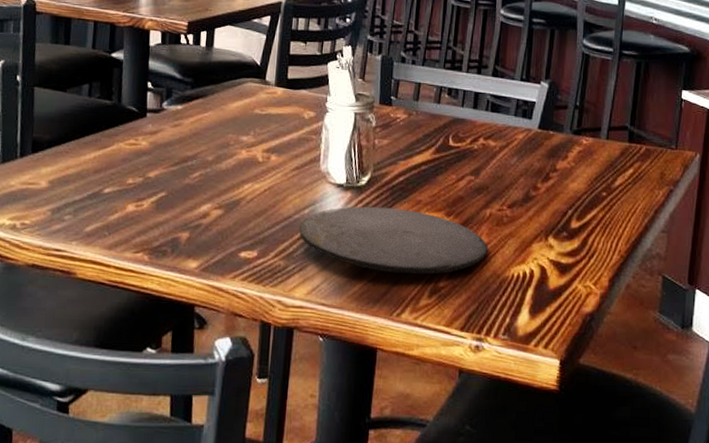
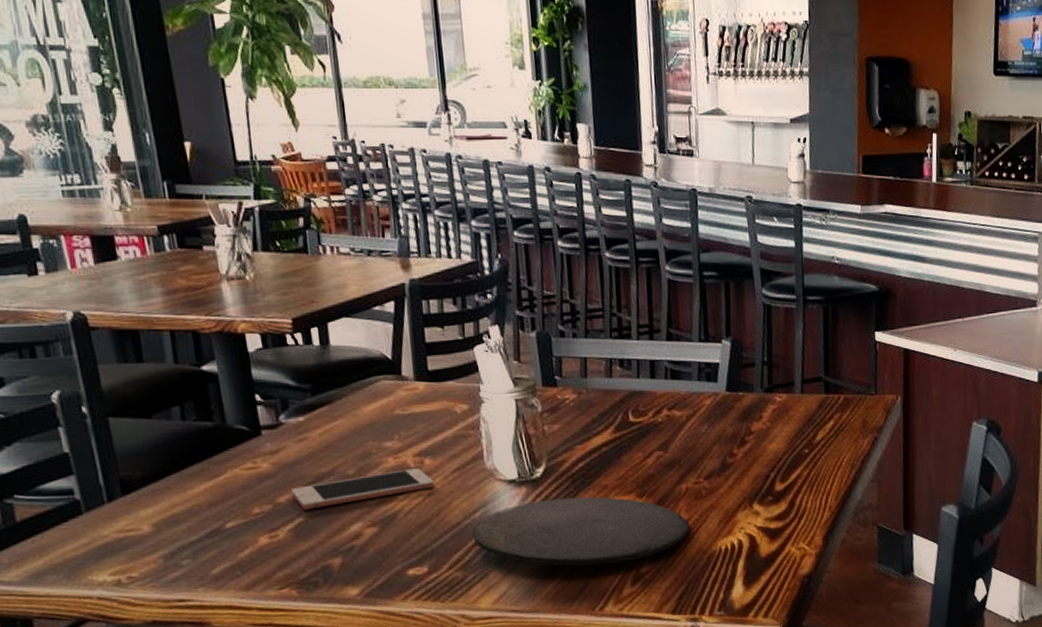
cell phone: none [159,162,276,187] -> present [290,468,434,510]

